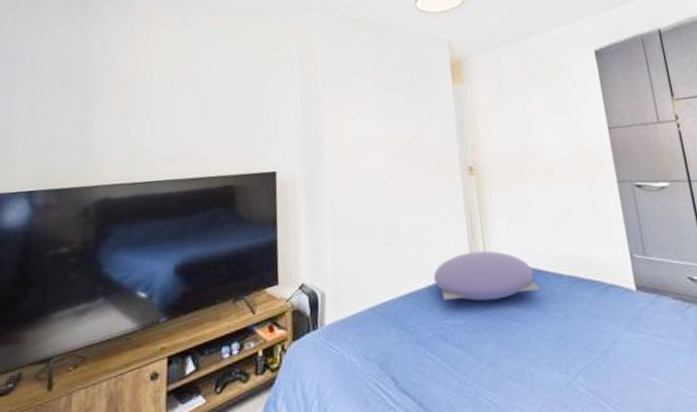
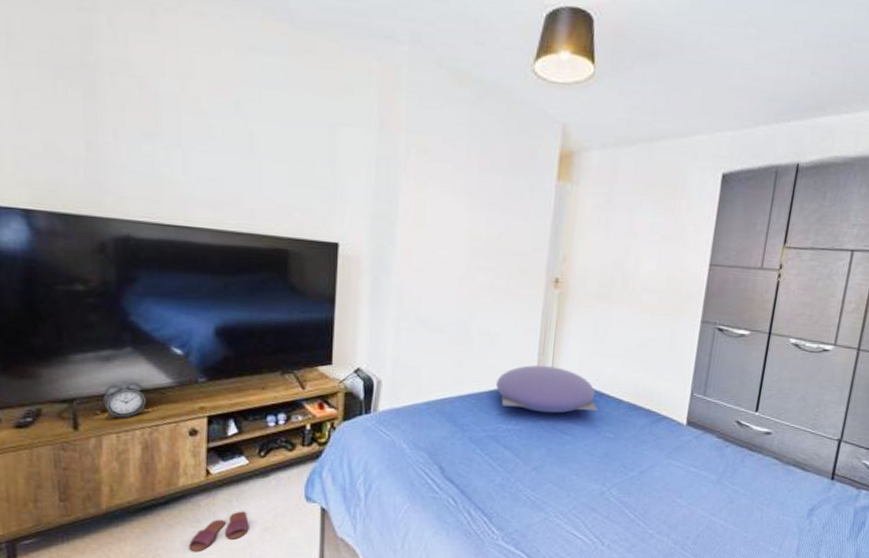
alarm clock: none [75,332,114,375] -> present [102,382,148,420]

